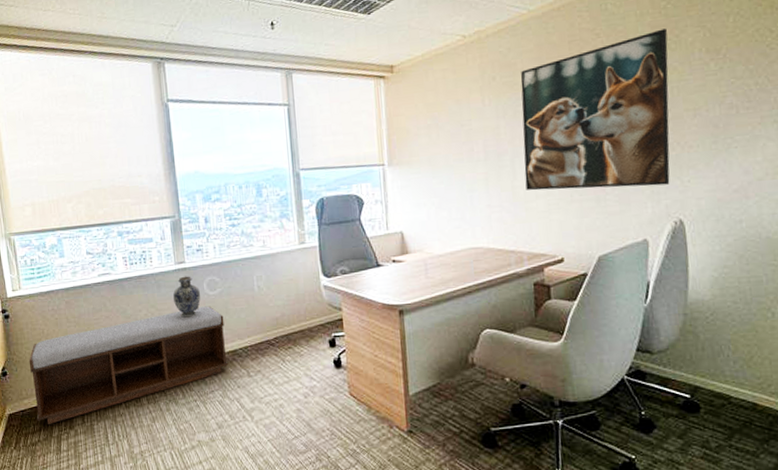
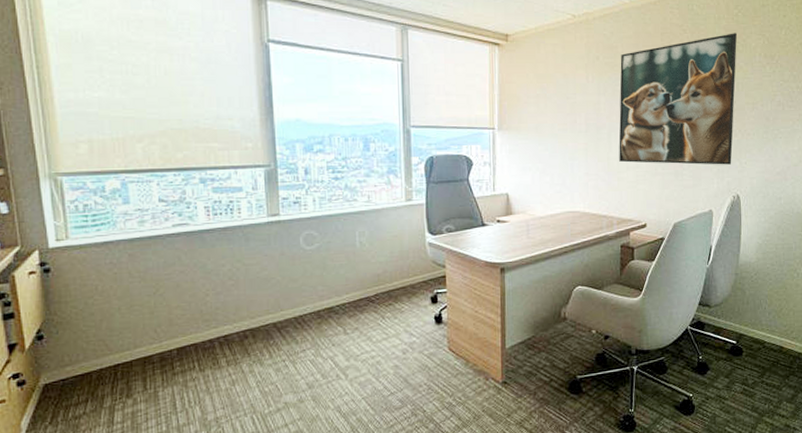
bench: present [29,306,229,424] -> none [75,261,324,394]
decorative vase: present [173,276,200,318] -> none [264,229,295,273]

